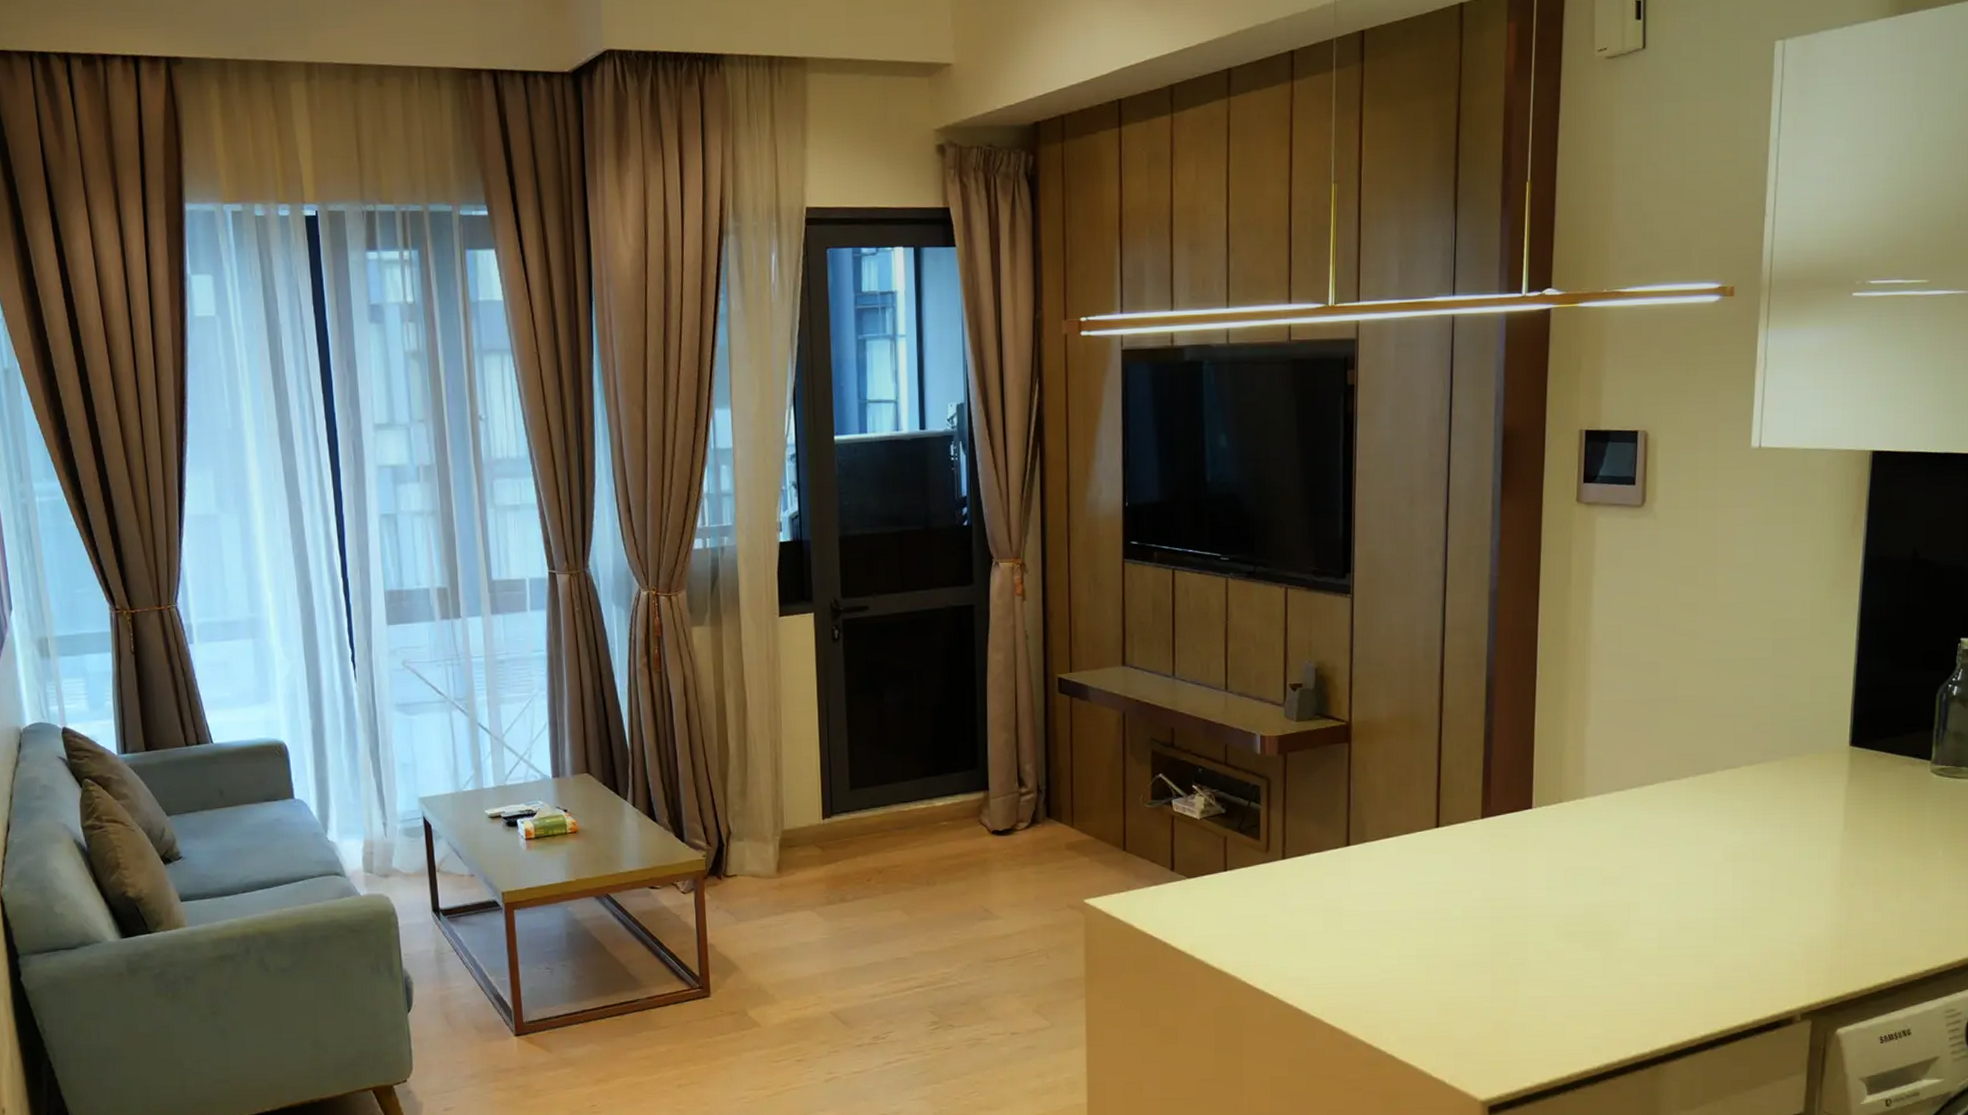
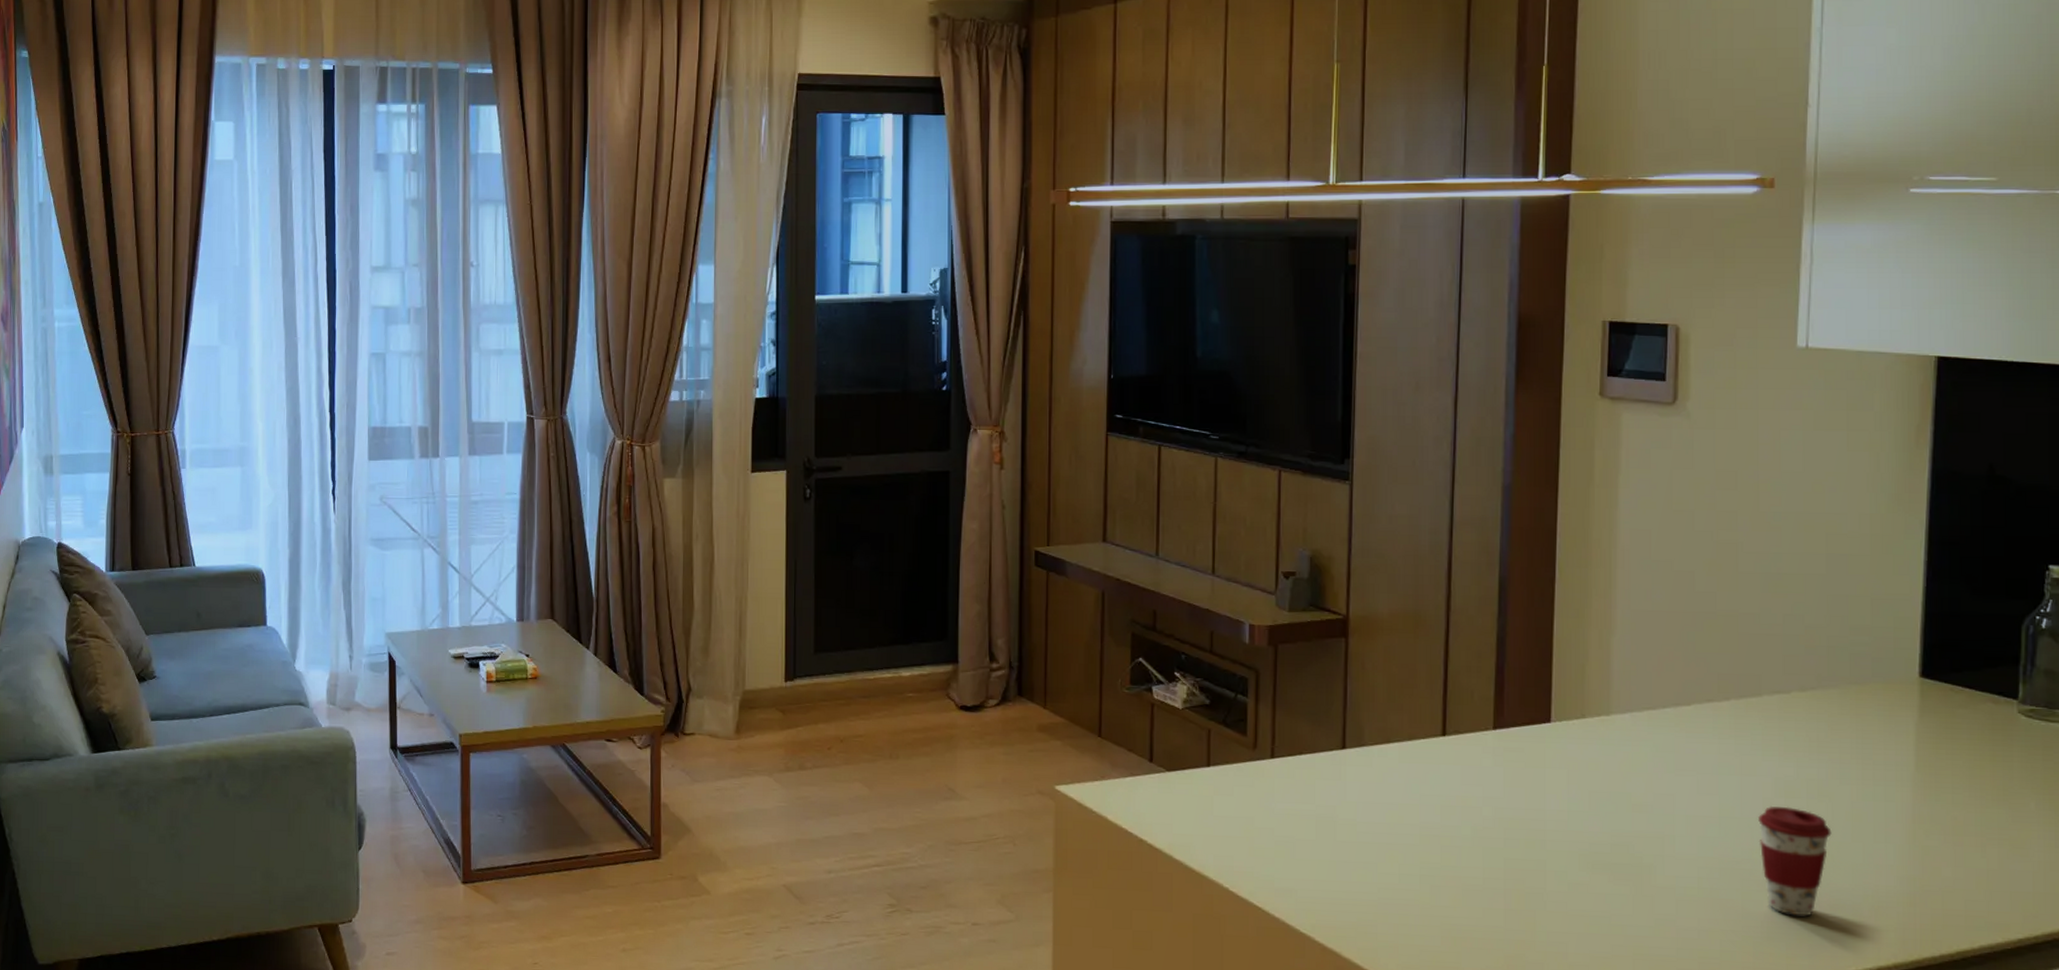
coffee cup: none [1711,869,1773,966] -> present [1758,805,1832,917]

